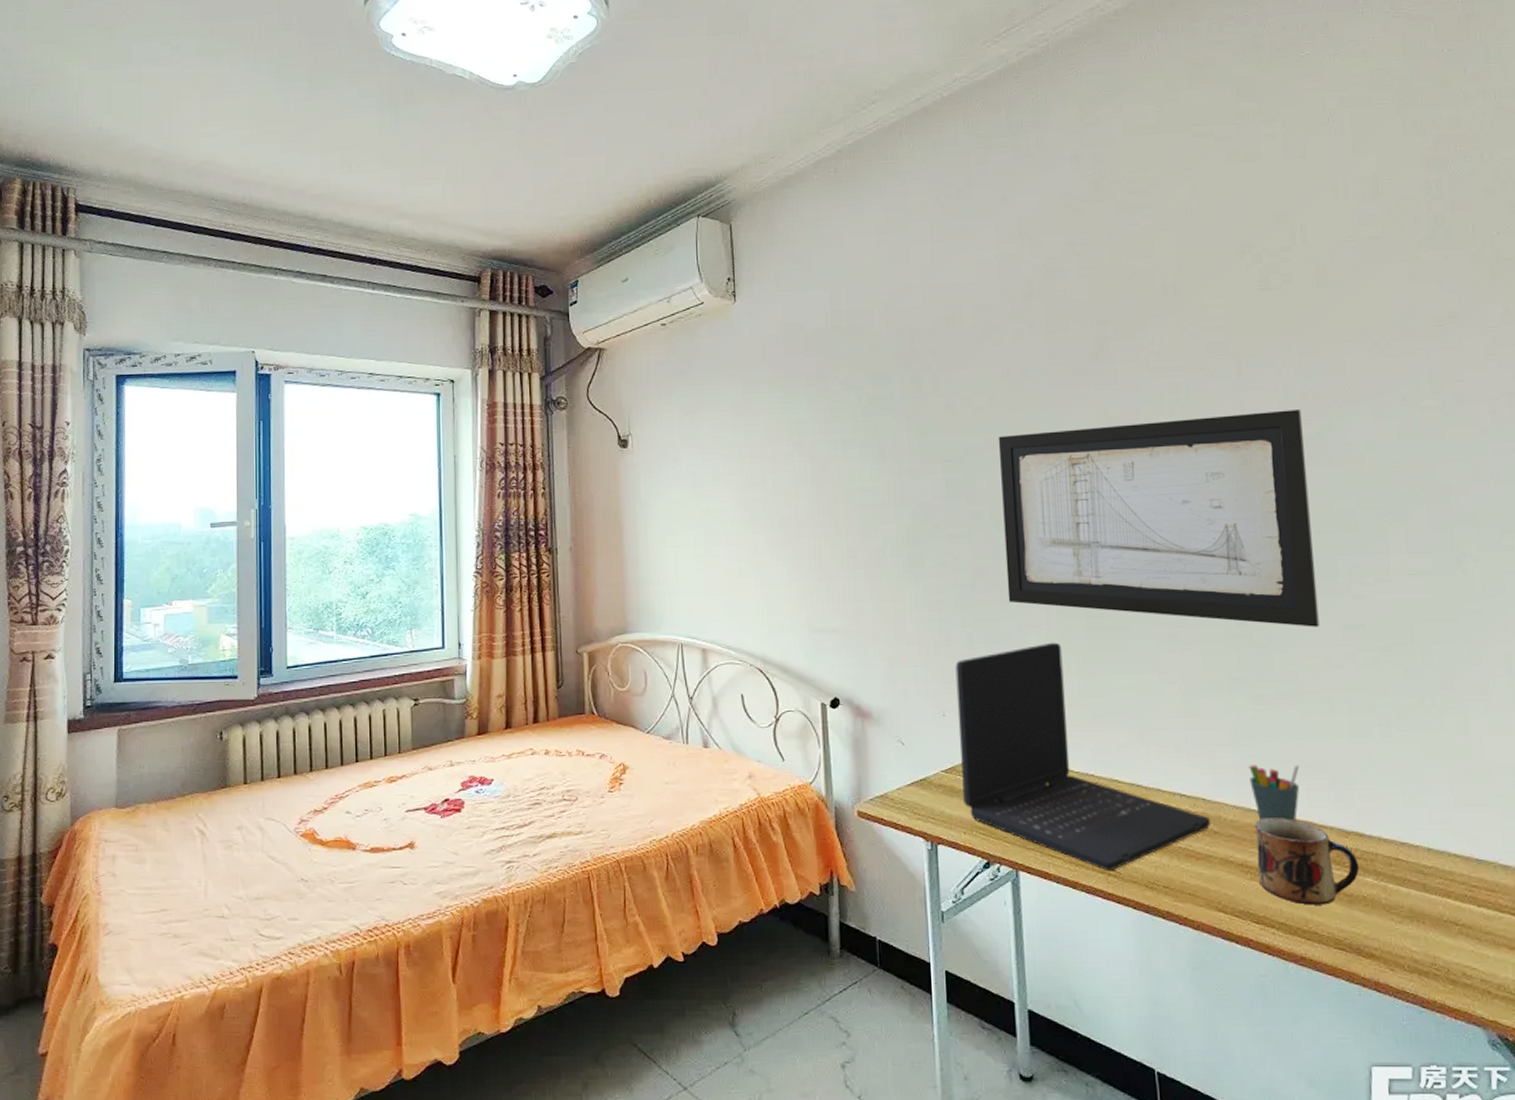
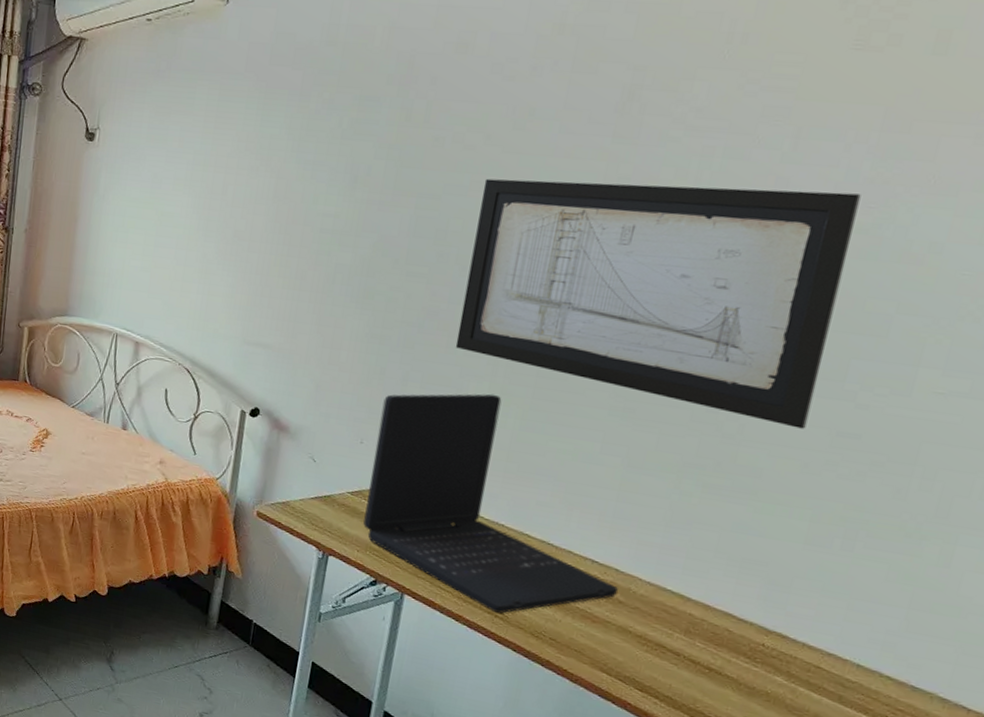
pen holder: present [1249,764,1300,822] -> none [672,548,736,610]
mug: present [1254,818,1360,905] -> none [653,600,772,691]

